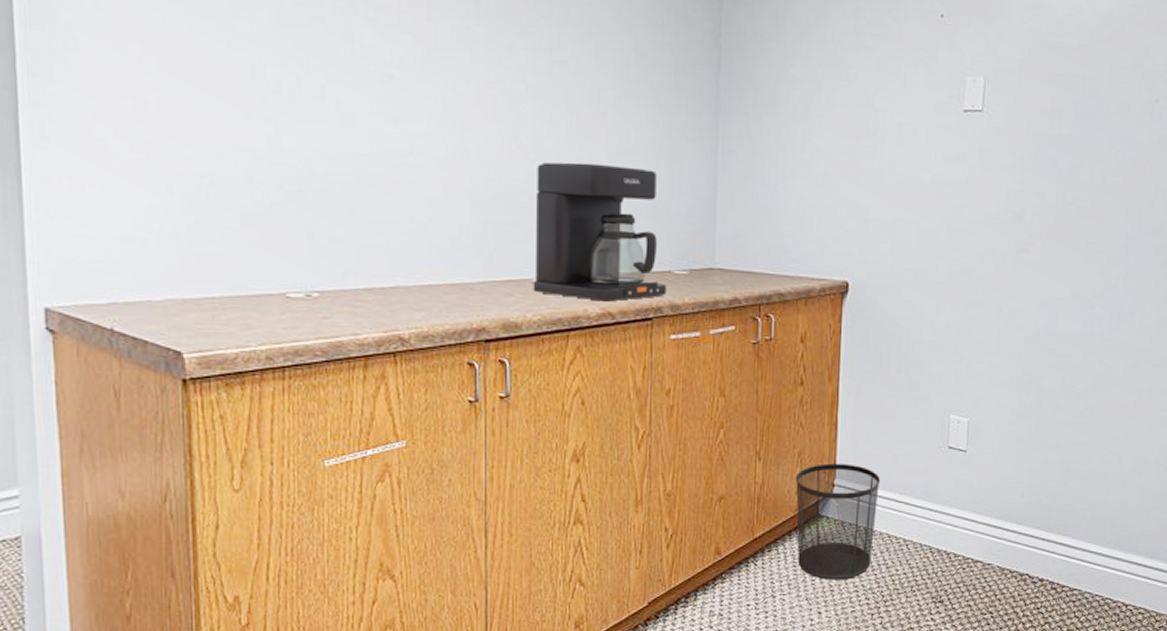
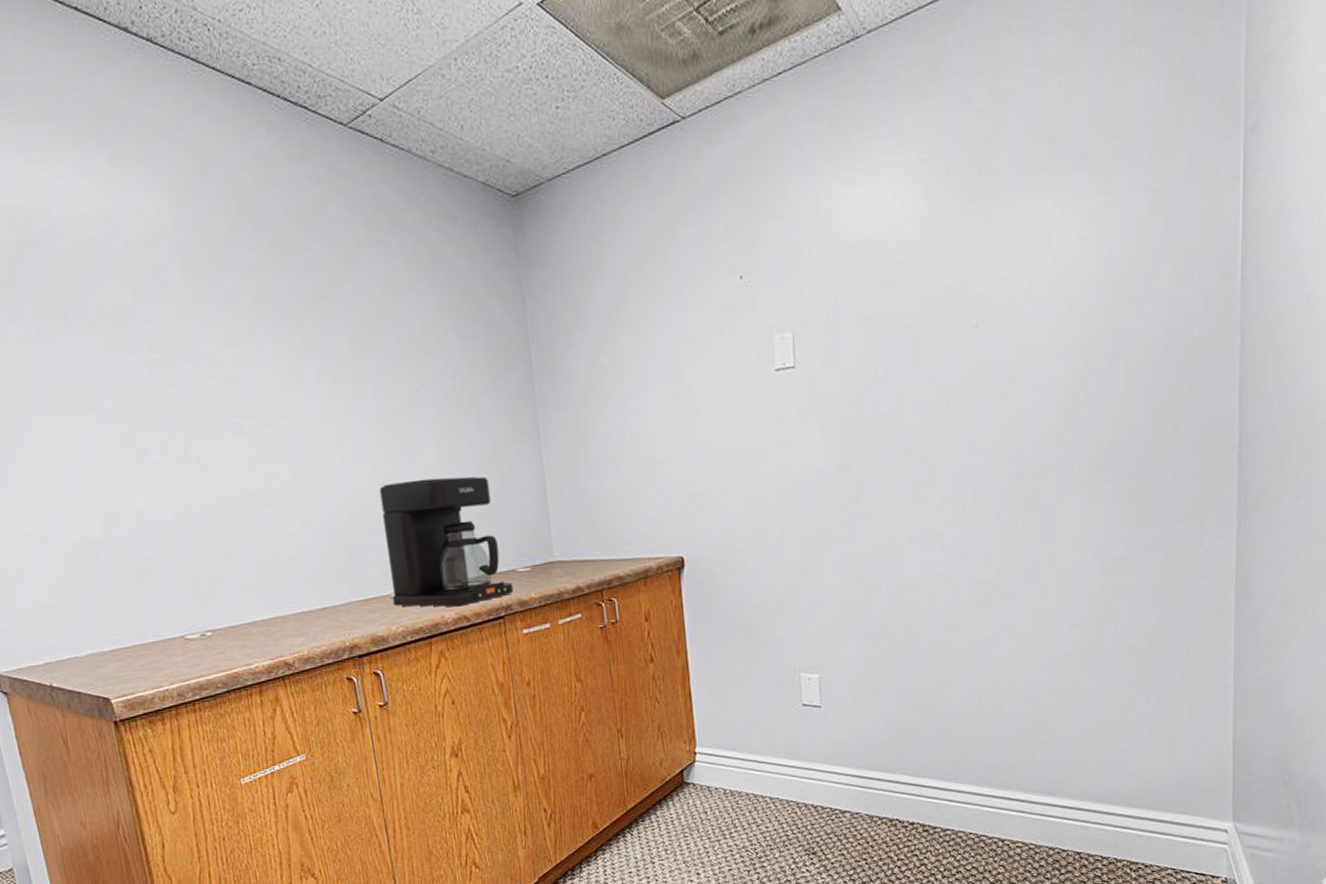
waste bin: present [795,463,881,580] -> none [657,731,741,843]

